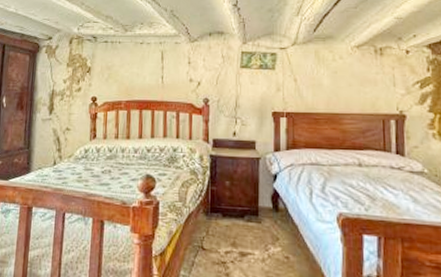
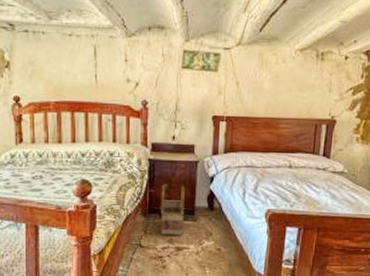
basket: none [222,183,247,240] -> present [160,185,185,236]

